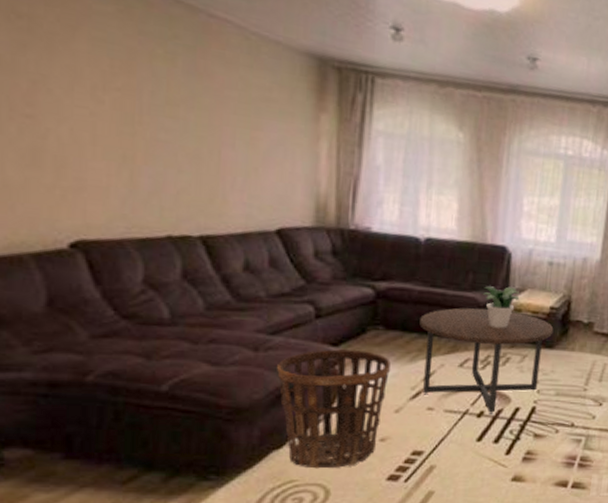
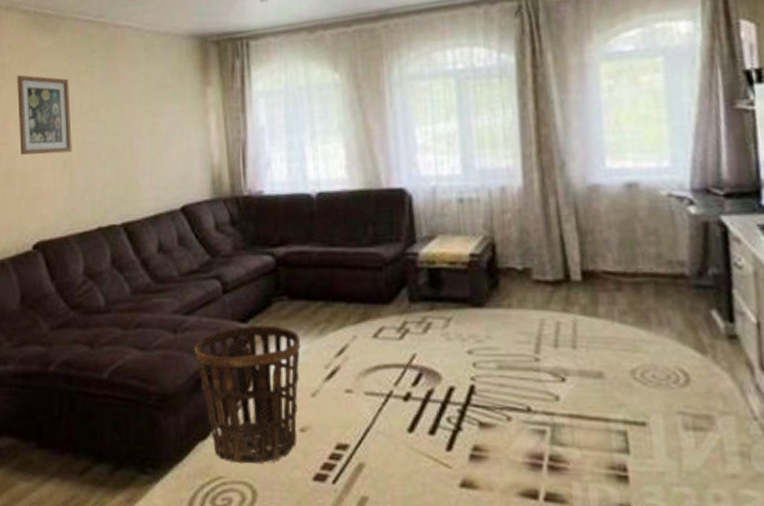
wall art: none [53,35,137,147] -> present [17,74,72,155]
coffee table: present [420,308,554,414] -> none [323,264,480,396]
potted plant: present [482,286,520,328] -> none [386,235,431,286]

